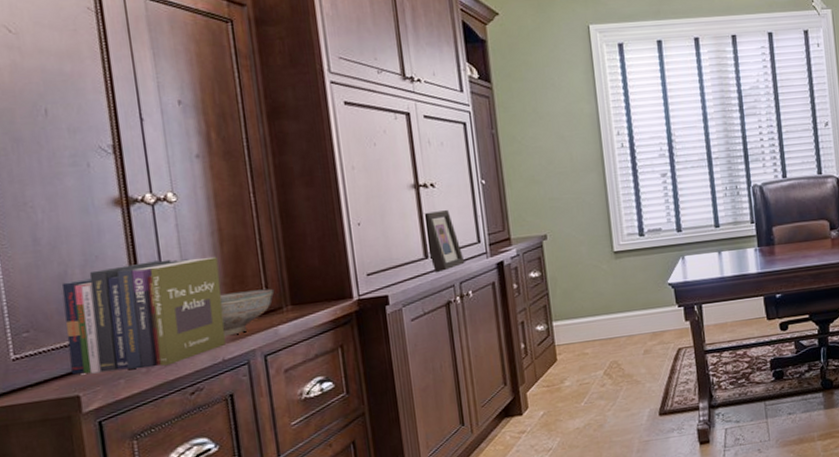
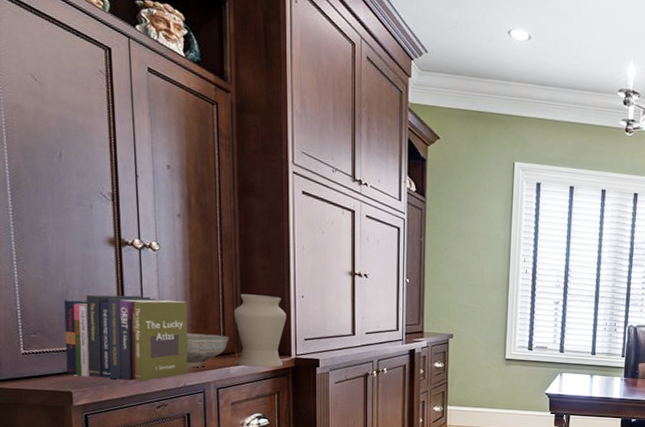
decorative vase: none [276,230,345,323] -> present [234,294,287,368]
picture frame: present [423,209,465,273] -> none [355,297,384,349]

